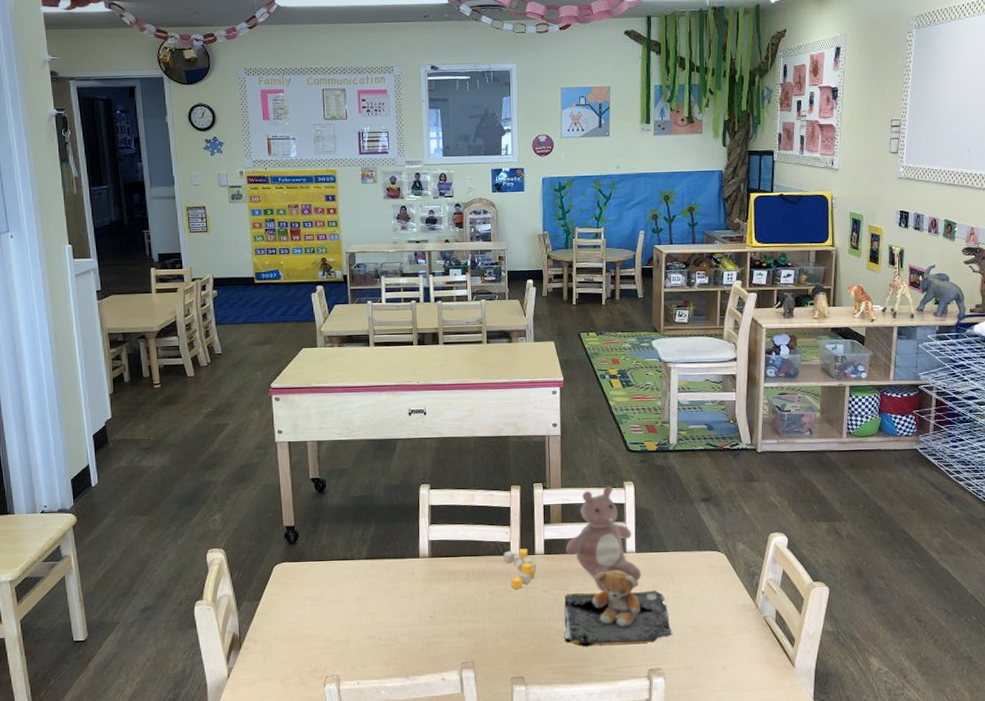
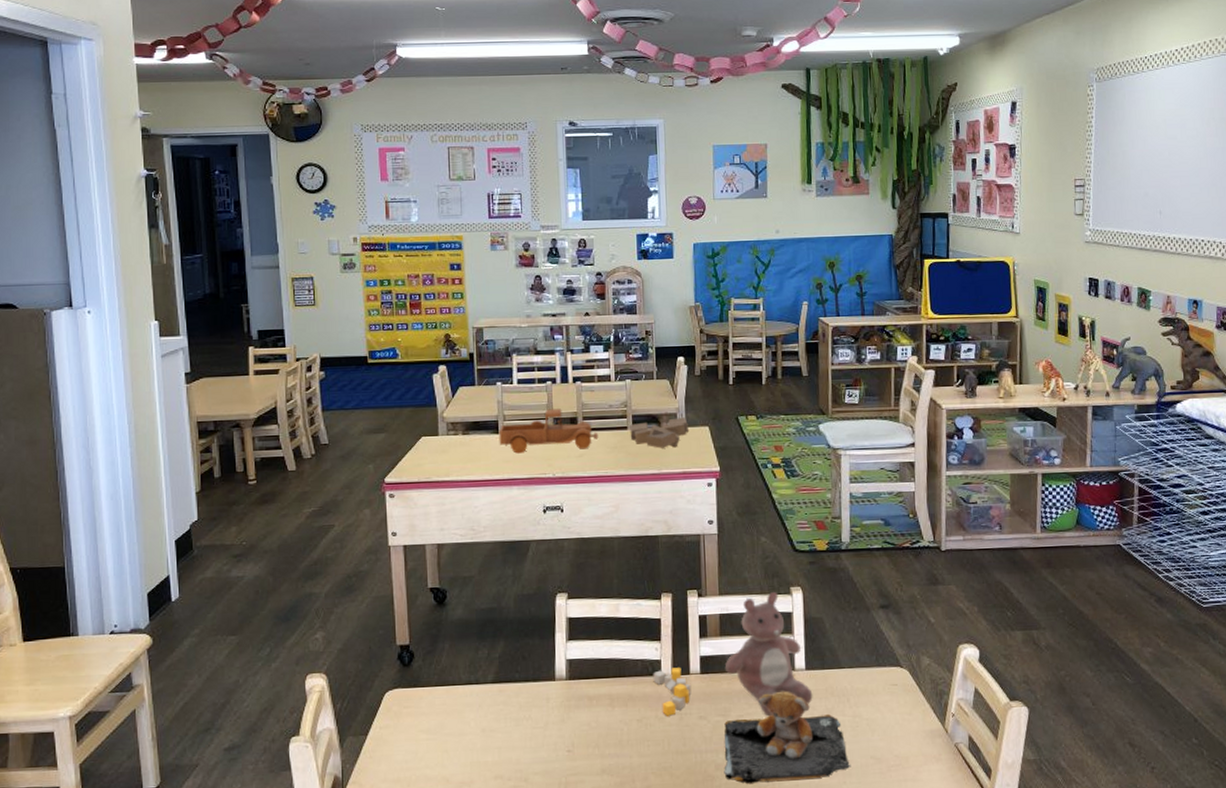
toy truck: none [369,324,457,364] -> present [498,408,599,454]
toy blocks: none [484,333,536,360] -> present [630,417,688,449]

